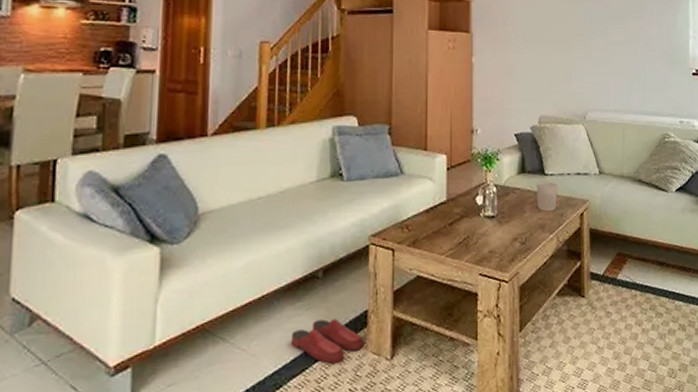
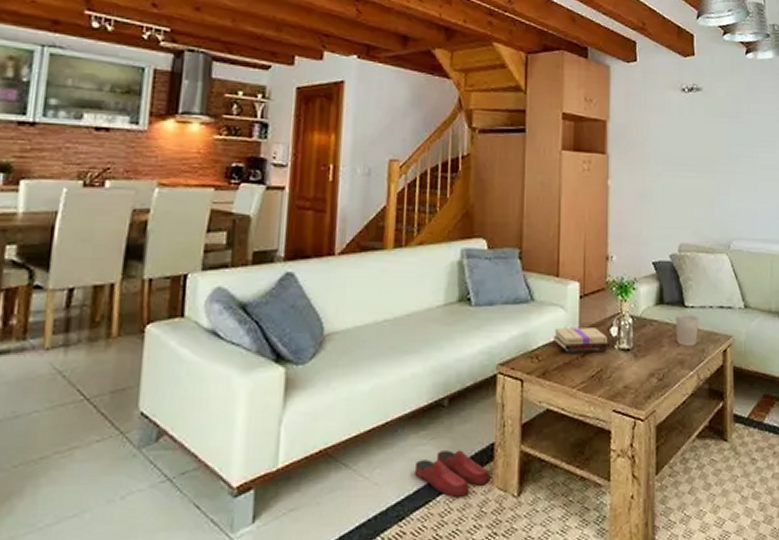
books: none [422,197,476,222] -> present [553,328,610,353]

